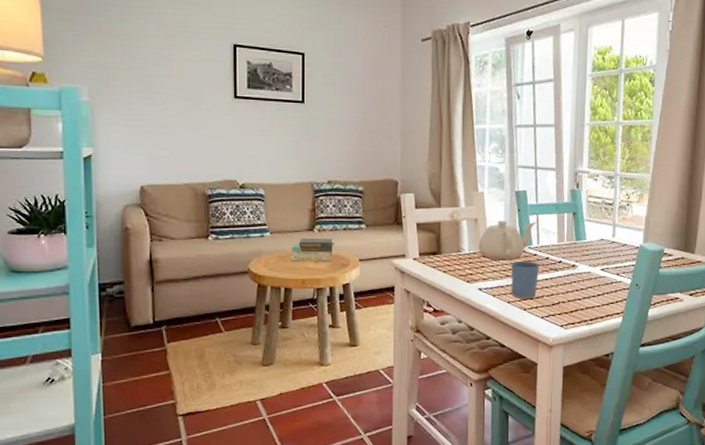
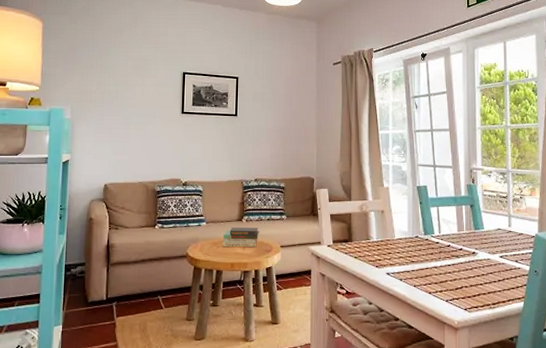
teapot: present [478,220,537,260] -> none [385,212,438,248]
mug: present [511,260,539,299] -> none [416,248,442,284]

